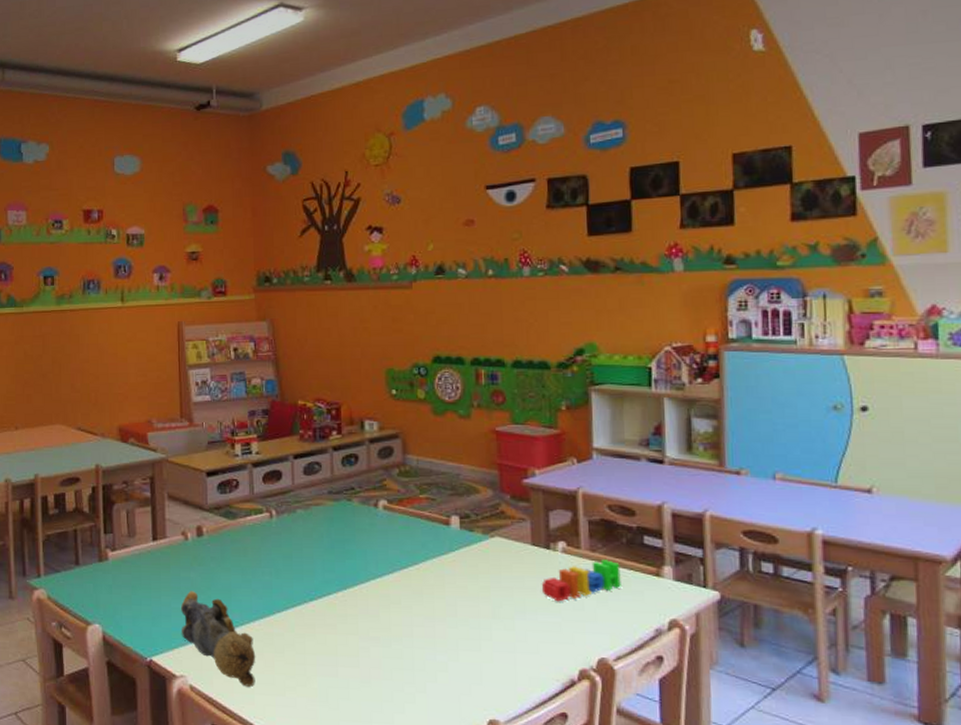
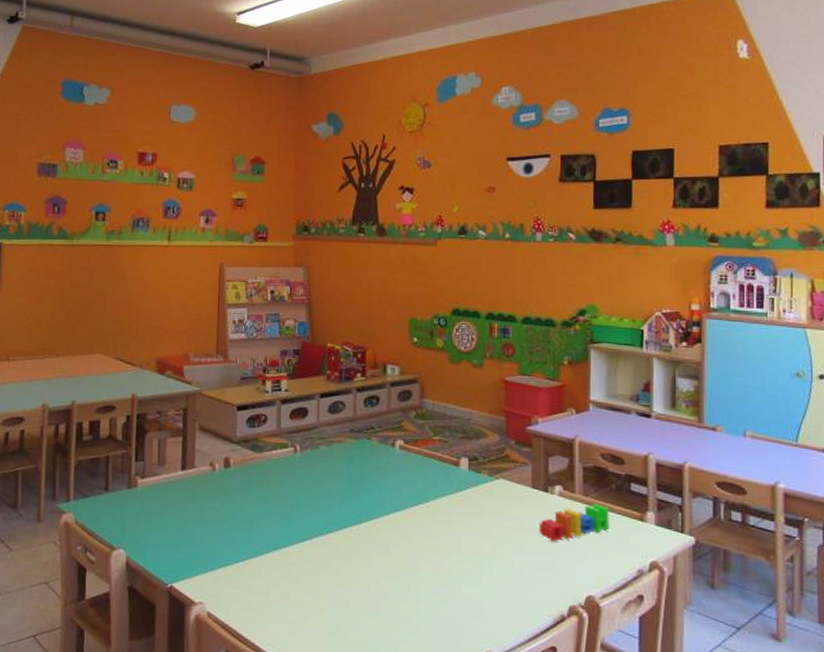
teddy bear: present [180,591,256,687] -> none [203,520,273,615]

